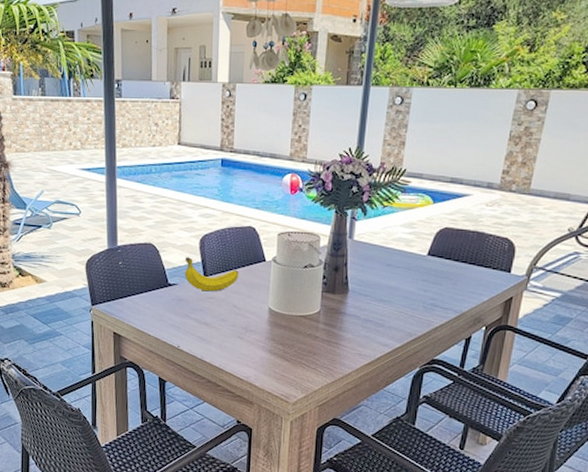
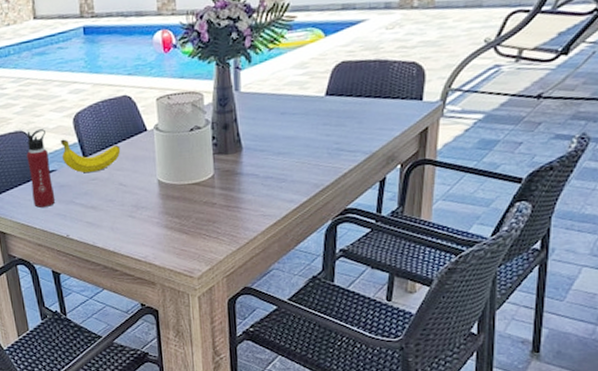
water bottle: none [151,244,173,317] -> present [26,129,56,208]

